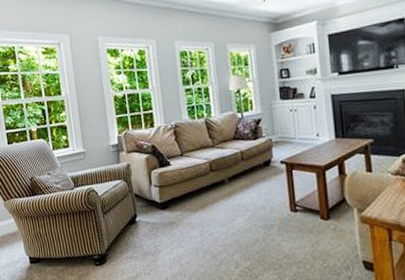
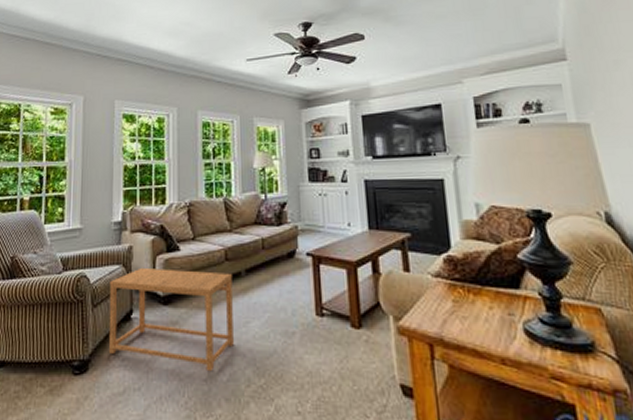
side table: none [114,180,223,258] -> present [108,267,234,372]

